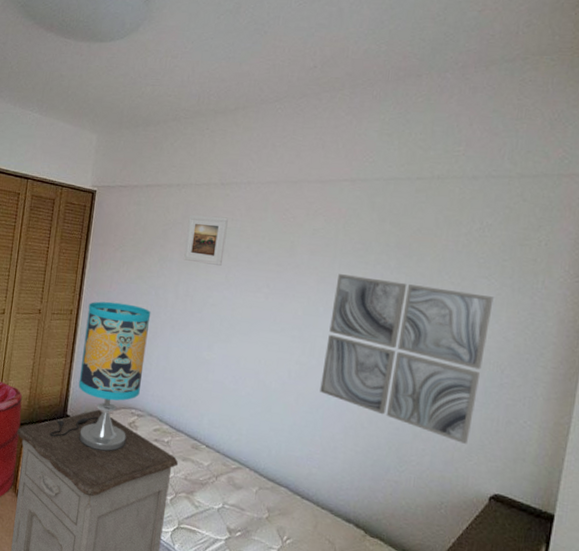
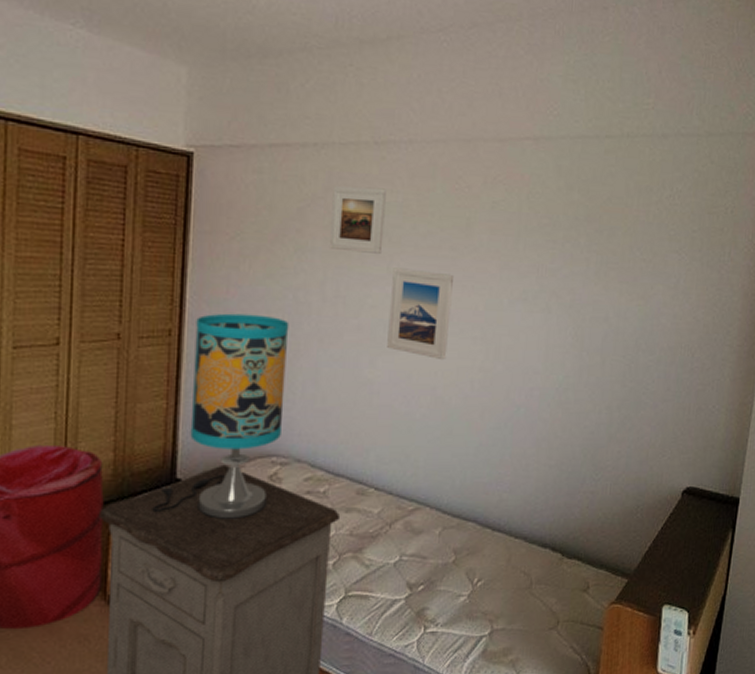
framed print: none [222,276,278,352] -> present [387,267,453,361]
wall art: present [320,274,494,444] -> none [508,256,684,439]

